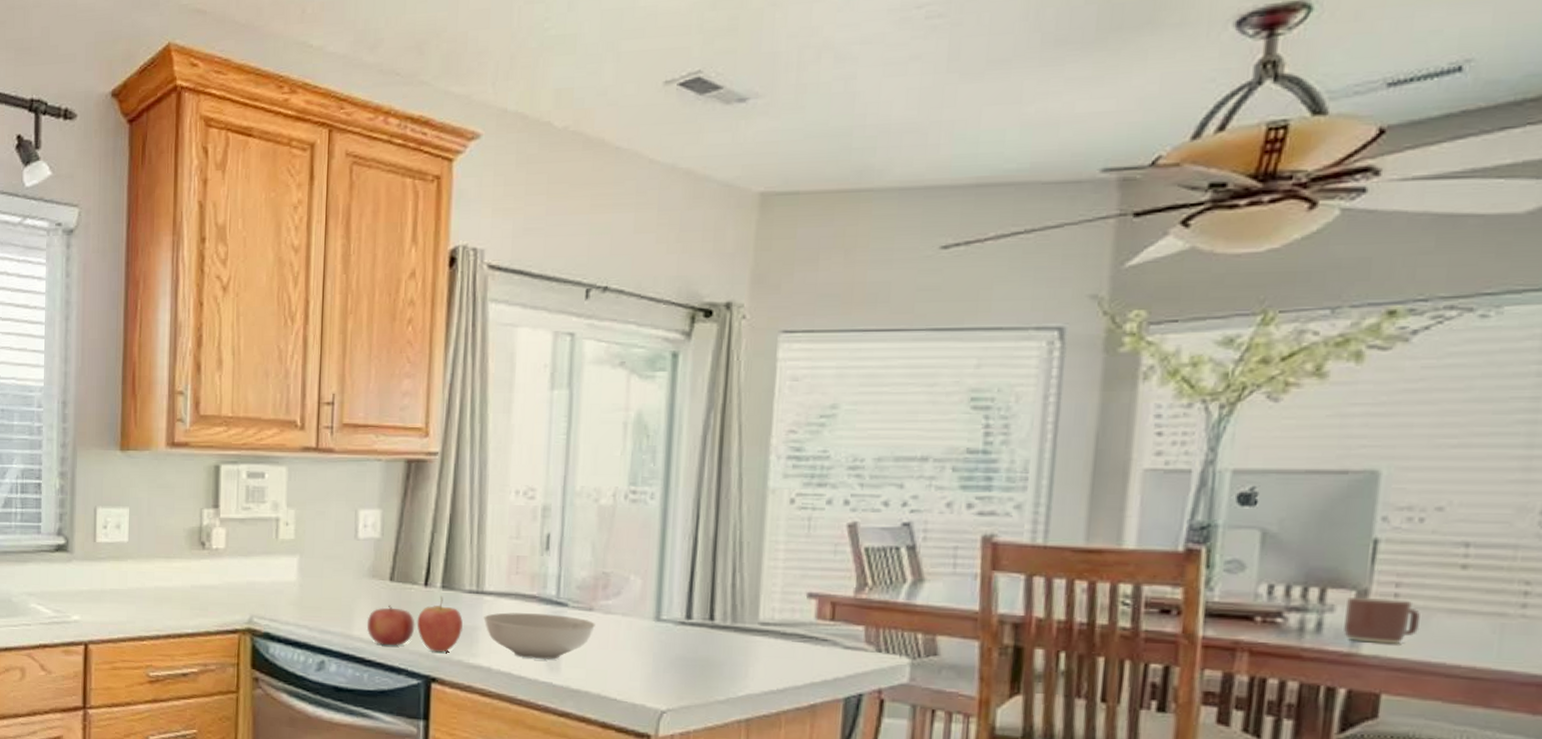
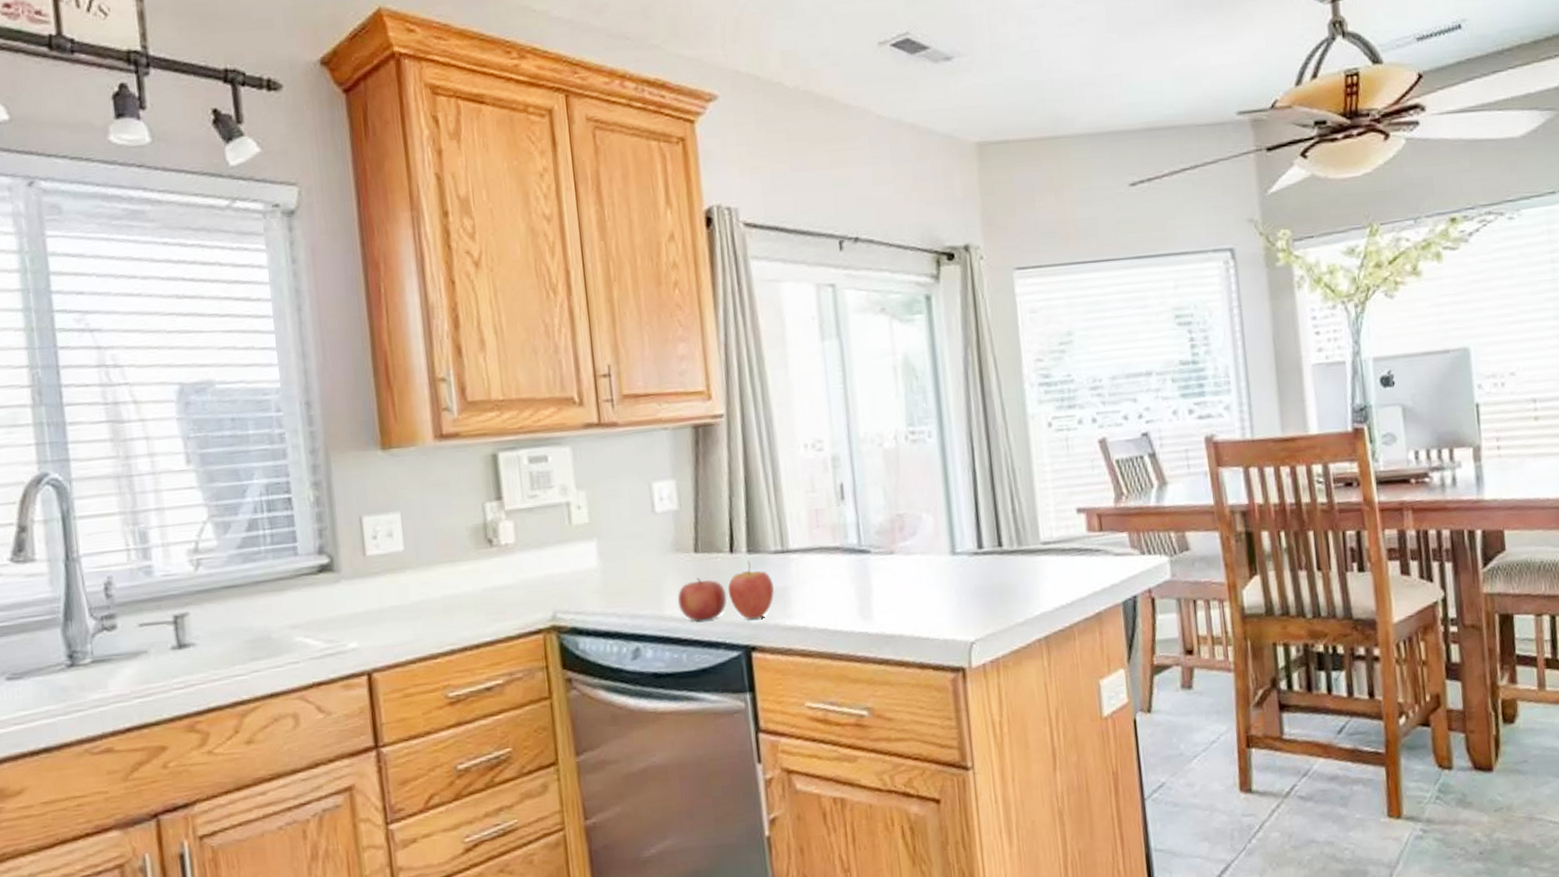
bowl: present [483,612,595,660] -> none [793,562,898,611]
mug: present [1343,597,1420,645] -> none [1468,450,1519,490]

